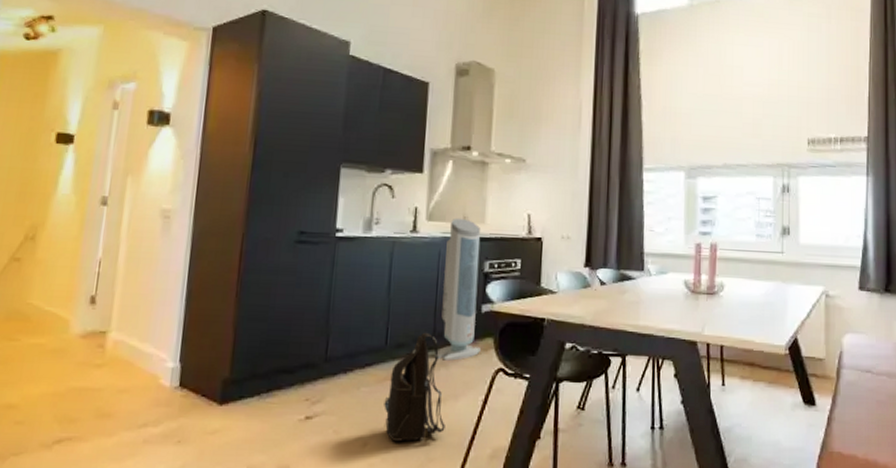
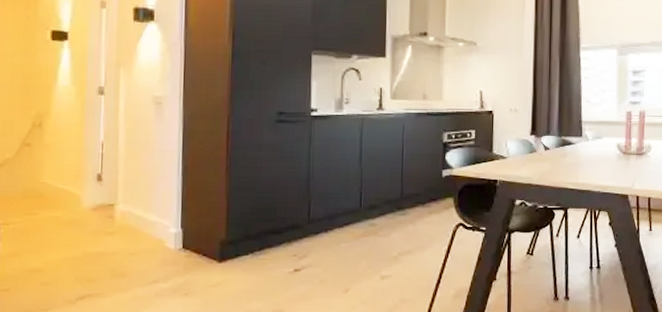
shoulder bag: present [384,332,445,442] -> none [361,195,415,287]
air purifier: present [434,218,481,361] -> none [403,96,443,218]

